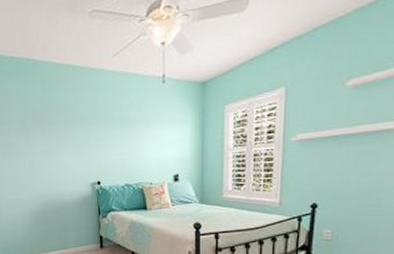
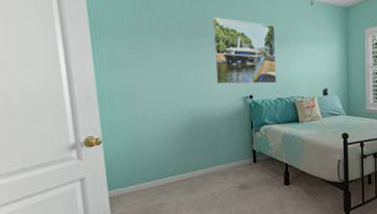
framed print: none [63,104,124,171] -> present [212,17,276,85]

